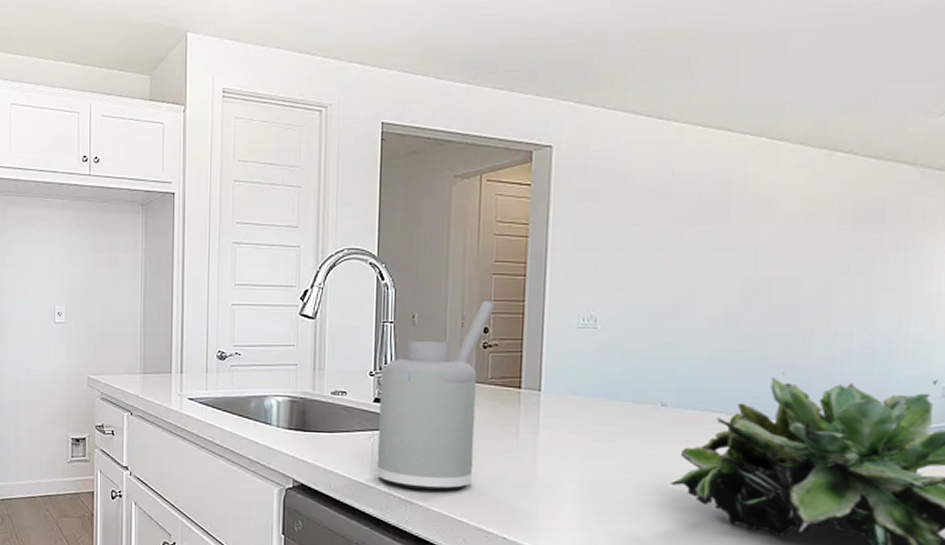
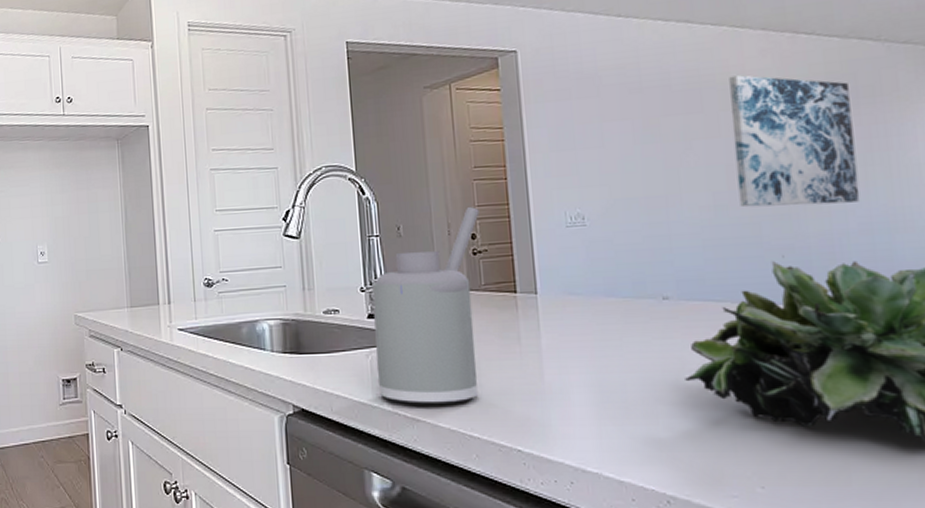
wall art: none [750,189,876,326] -> present [729,75,861,208]

